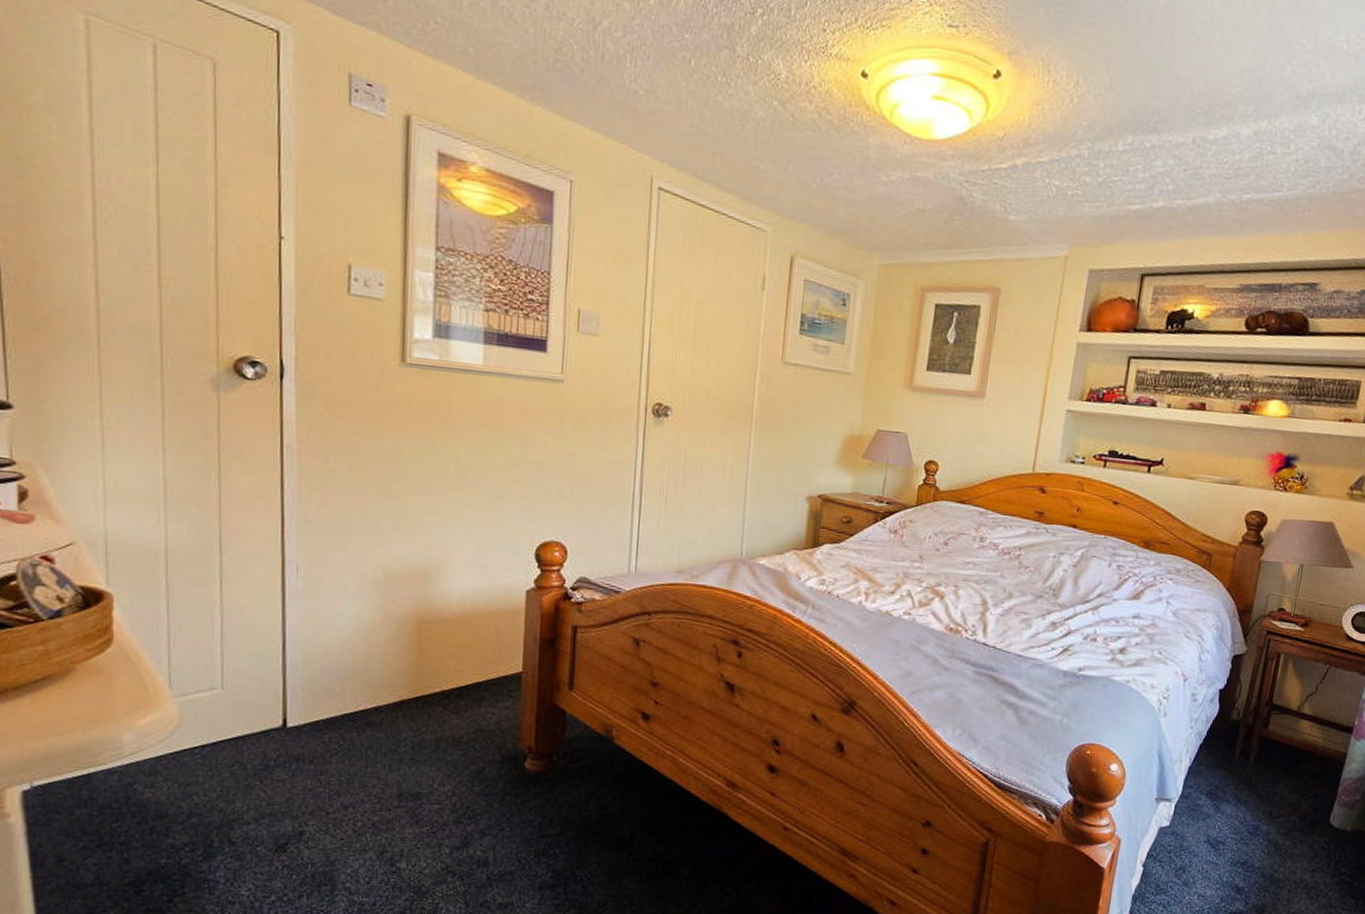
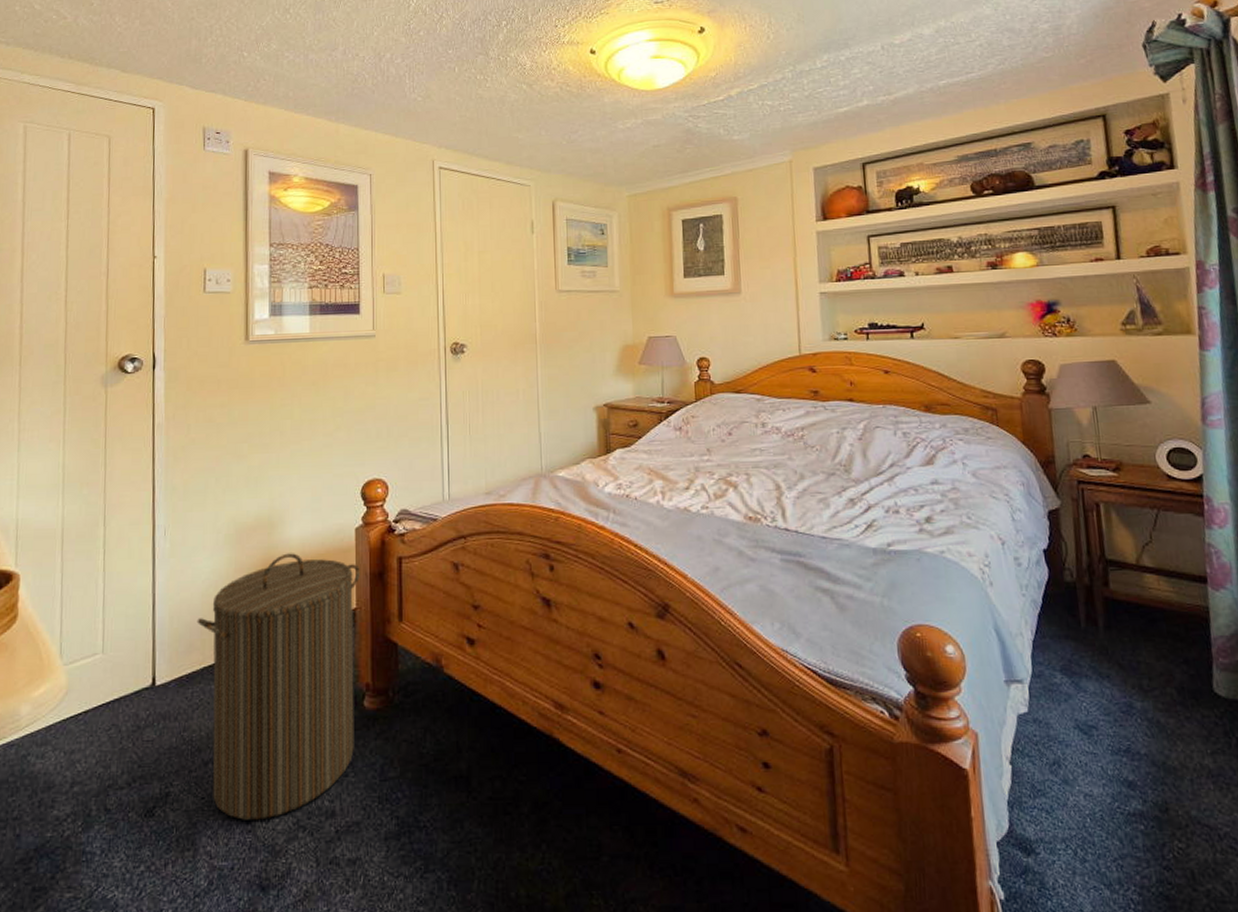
laundry hamper: none [336,607,529,863] -> present [197,553,360,820]

